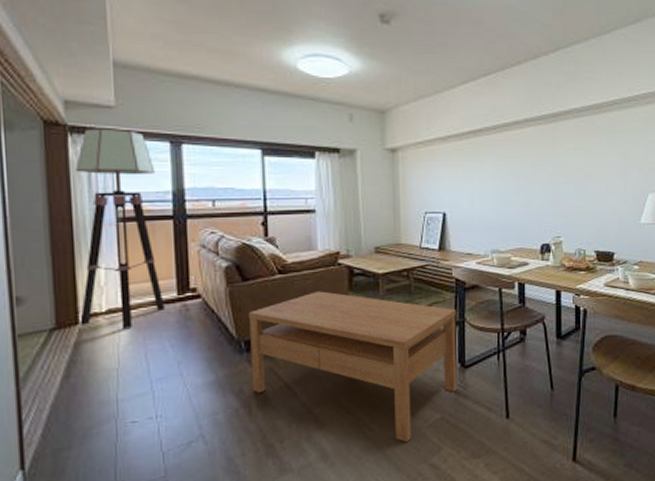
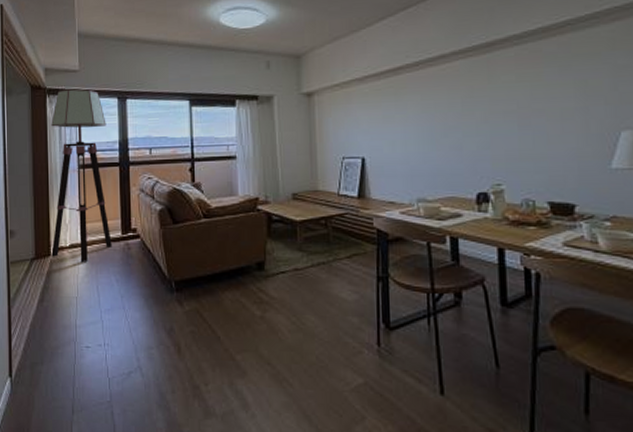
coffee table: present [248,291,457,443] -> none [177,236,382,405]

